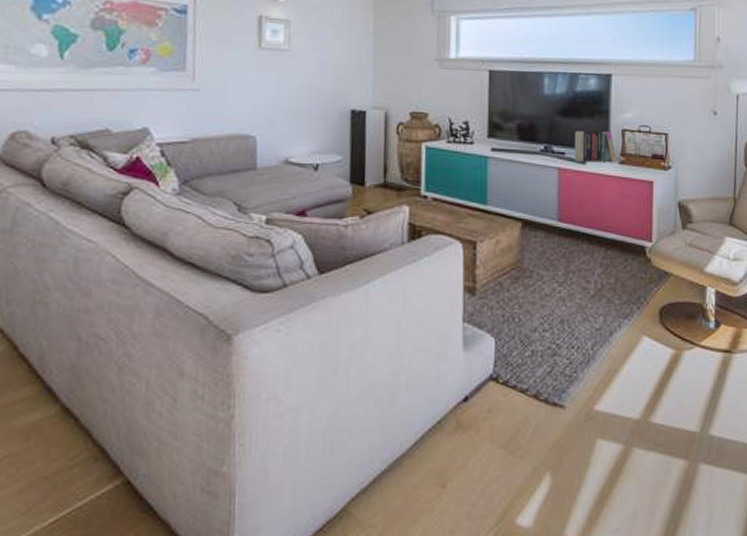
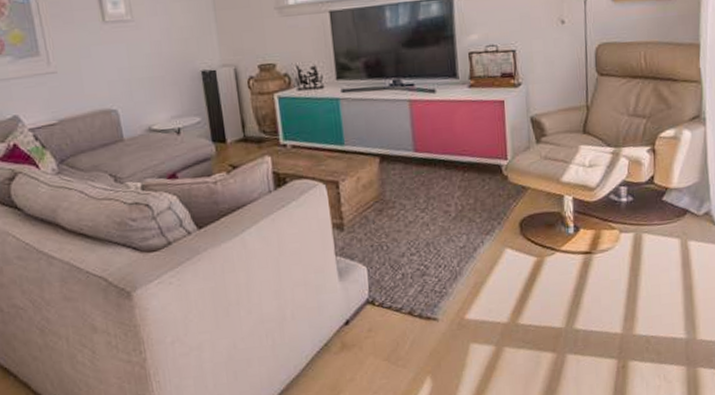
books: present [574,130,617,163] -> none [421,56,467,91]

